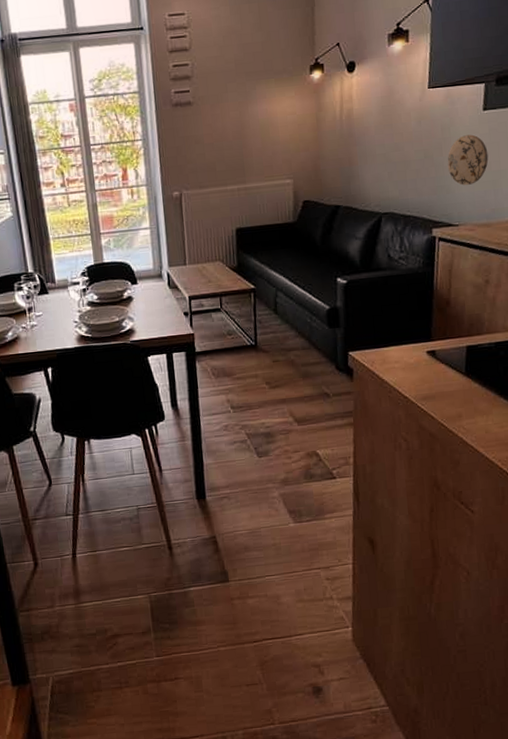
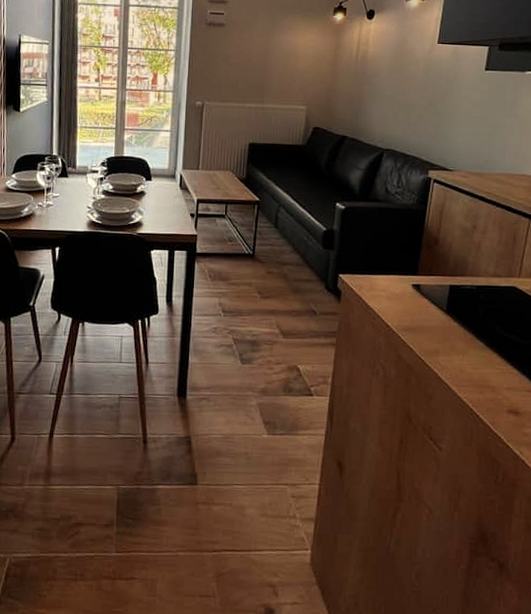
decorative plate: present [447,134,489,185] -> none [448,90,486,135]

